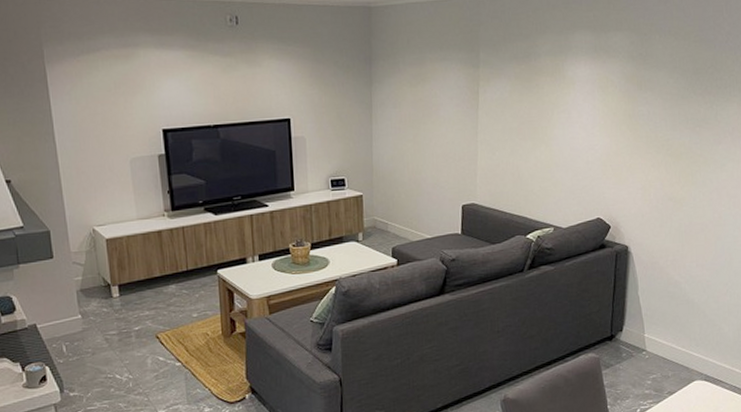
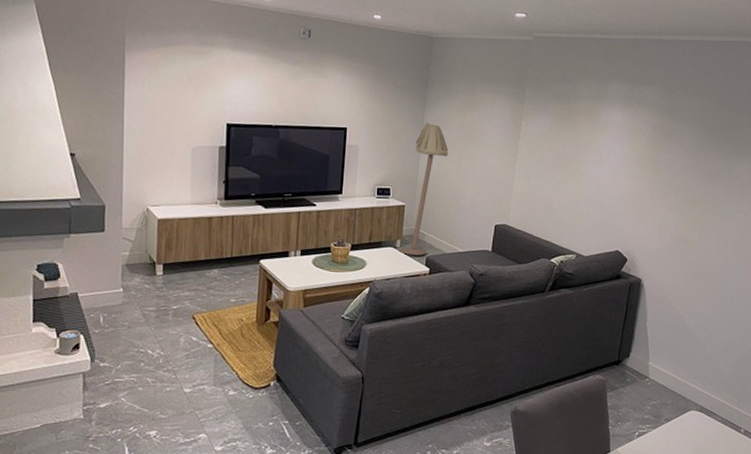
floor lamp: none [362,102,403,248] -> present [398,122,449,256]

